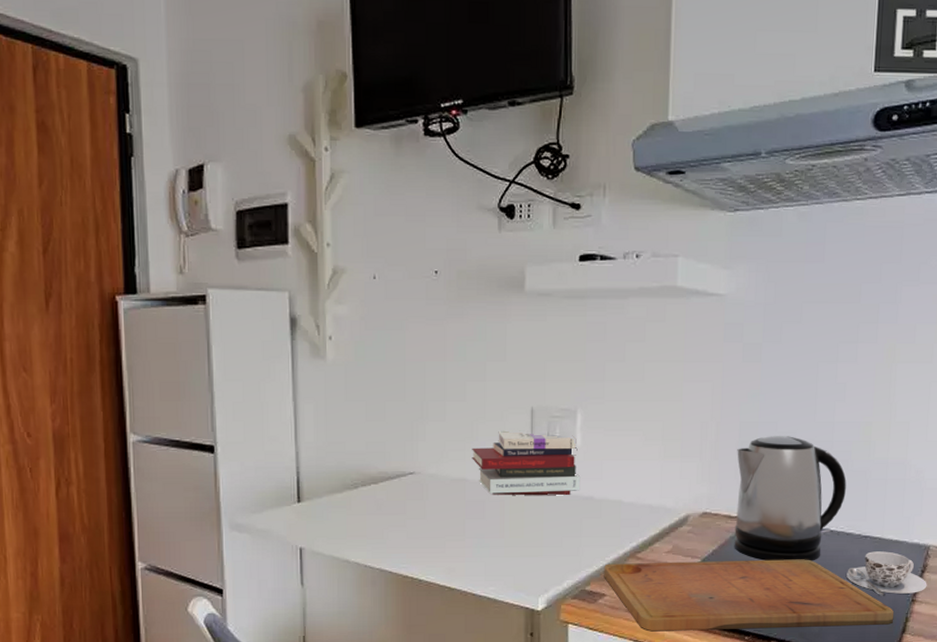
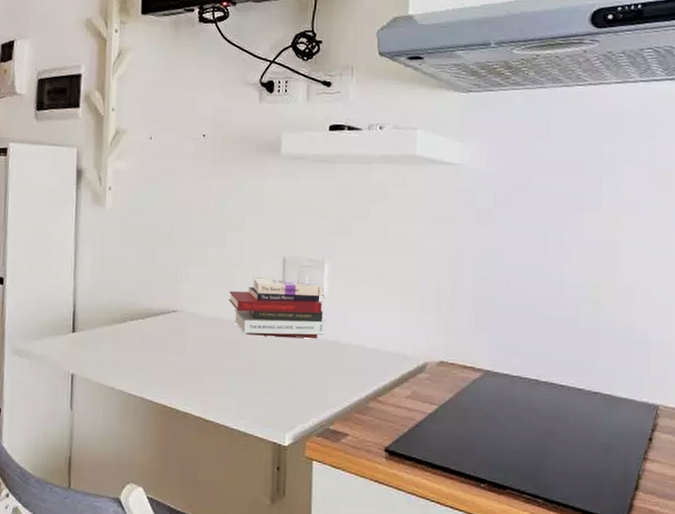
cutting board: present [604,559,895,632] -> none [347,405,627,482]
kettle: present [734,436,847,561] -> none [469,293,576,414]
teacup: present [846,551,927,596] -> none [578,408,658,452]

